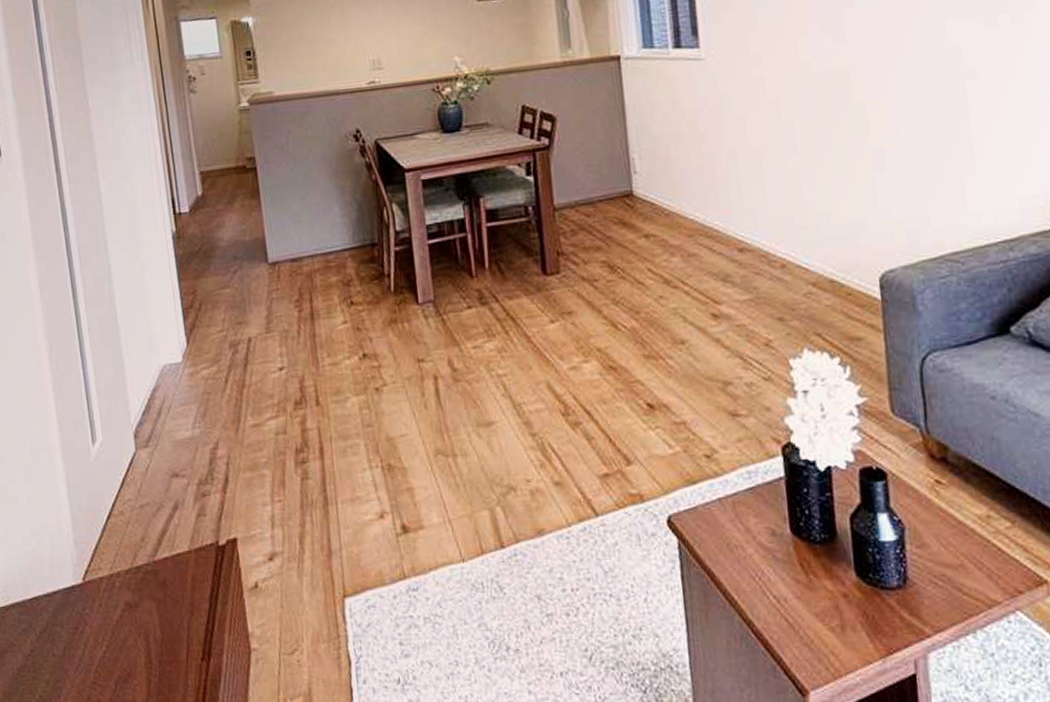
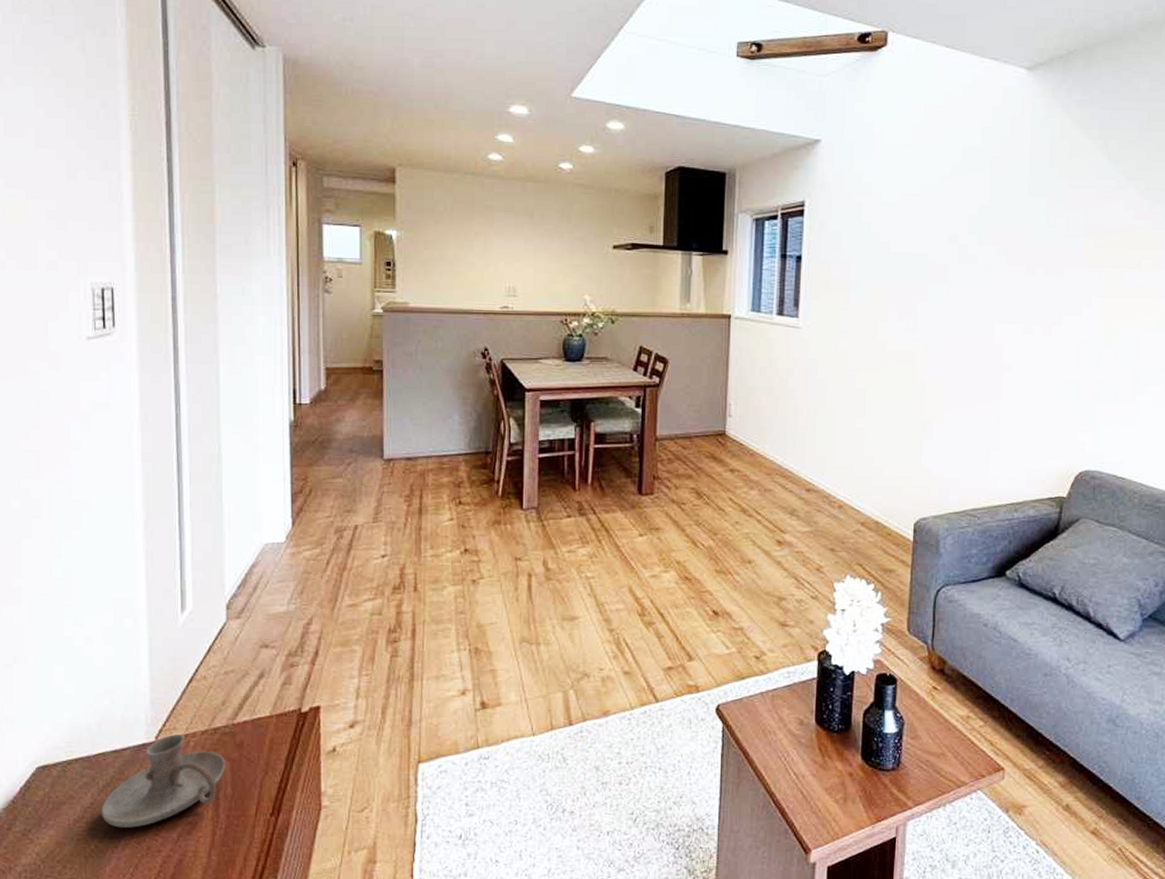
candle holder: none [40,575,152,676] -> present [101,735,225,828]

